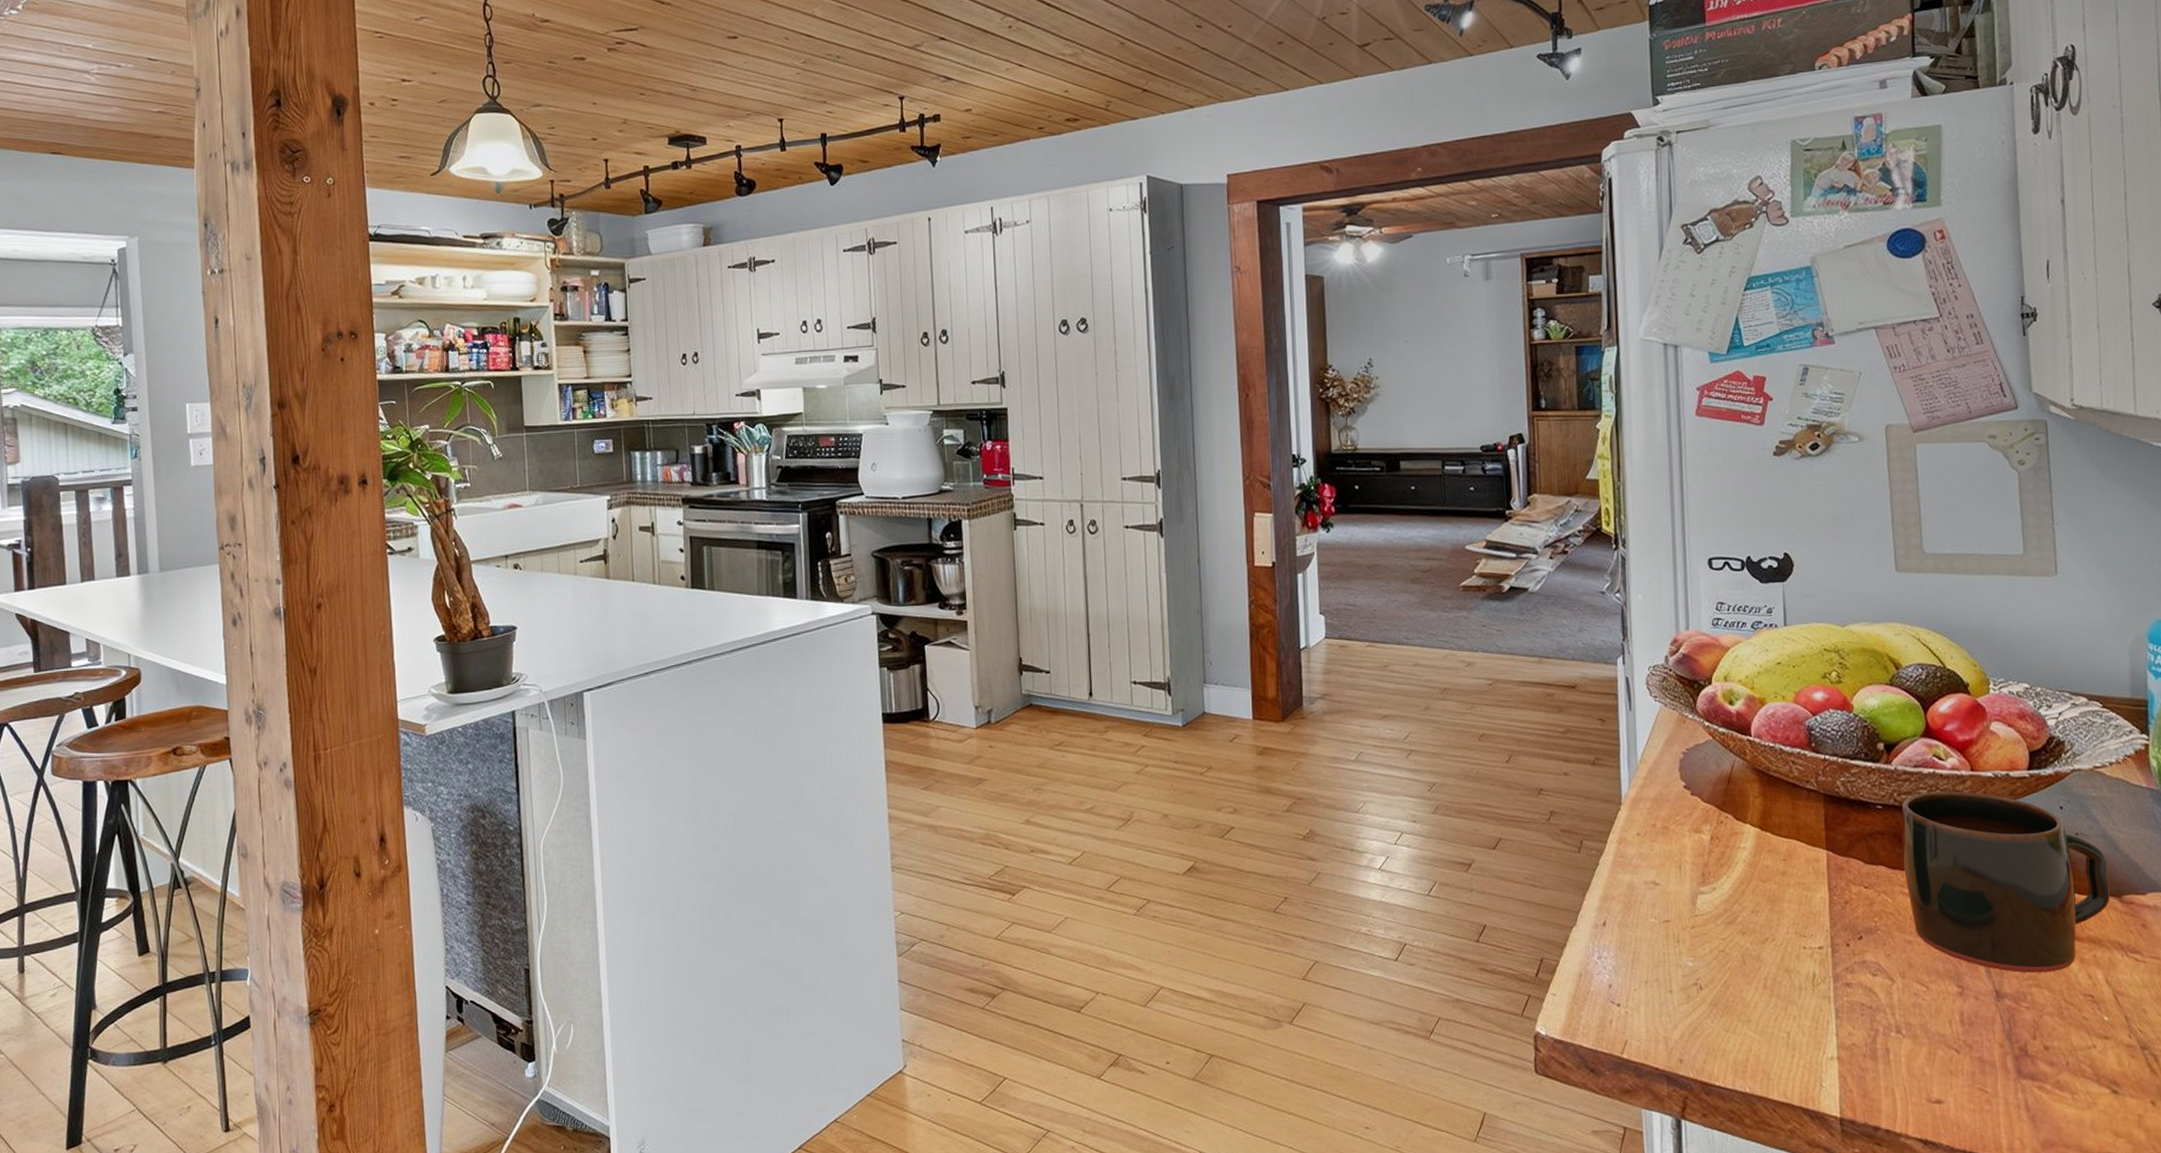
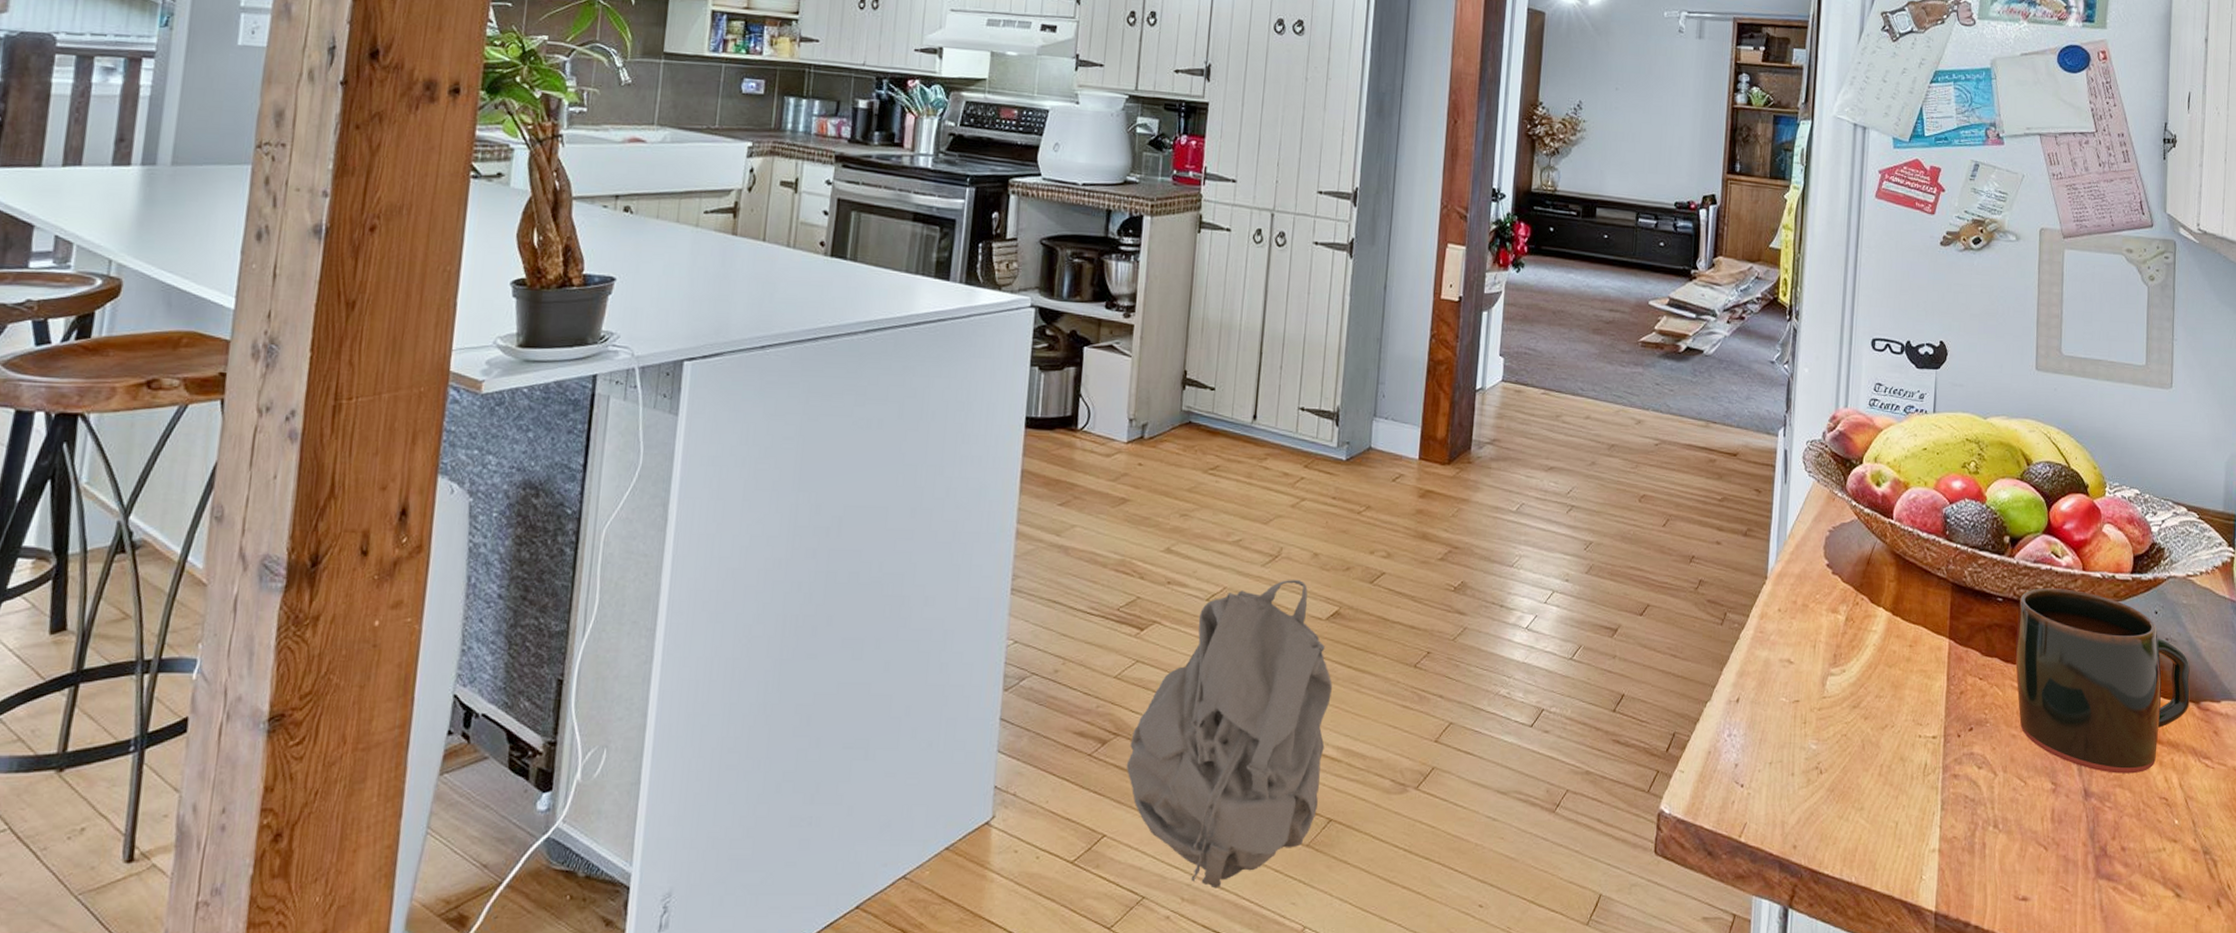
backpack: none [1016,840,1198,1121] -> present [1126,580,1332,889]

